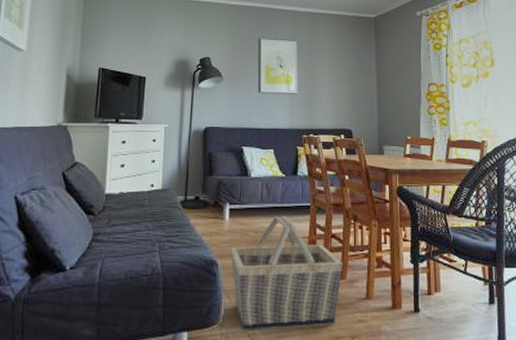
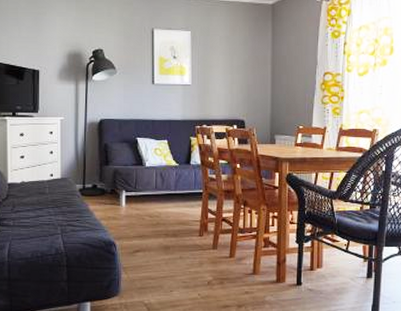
basket: present [231,215,343,331] -> none [128,201,233,301]

